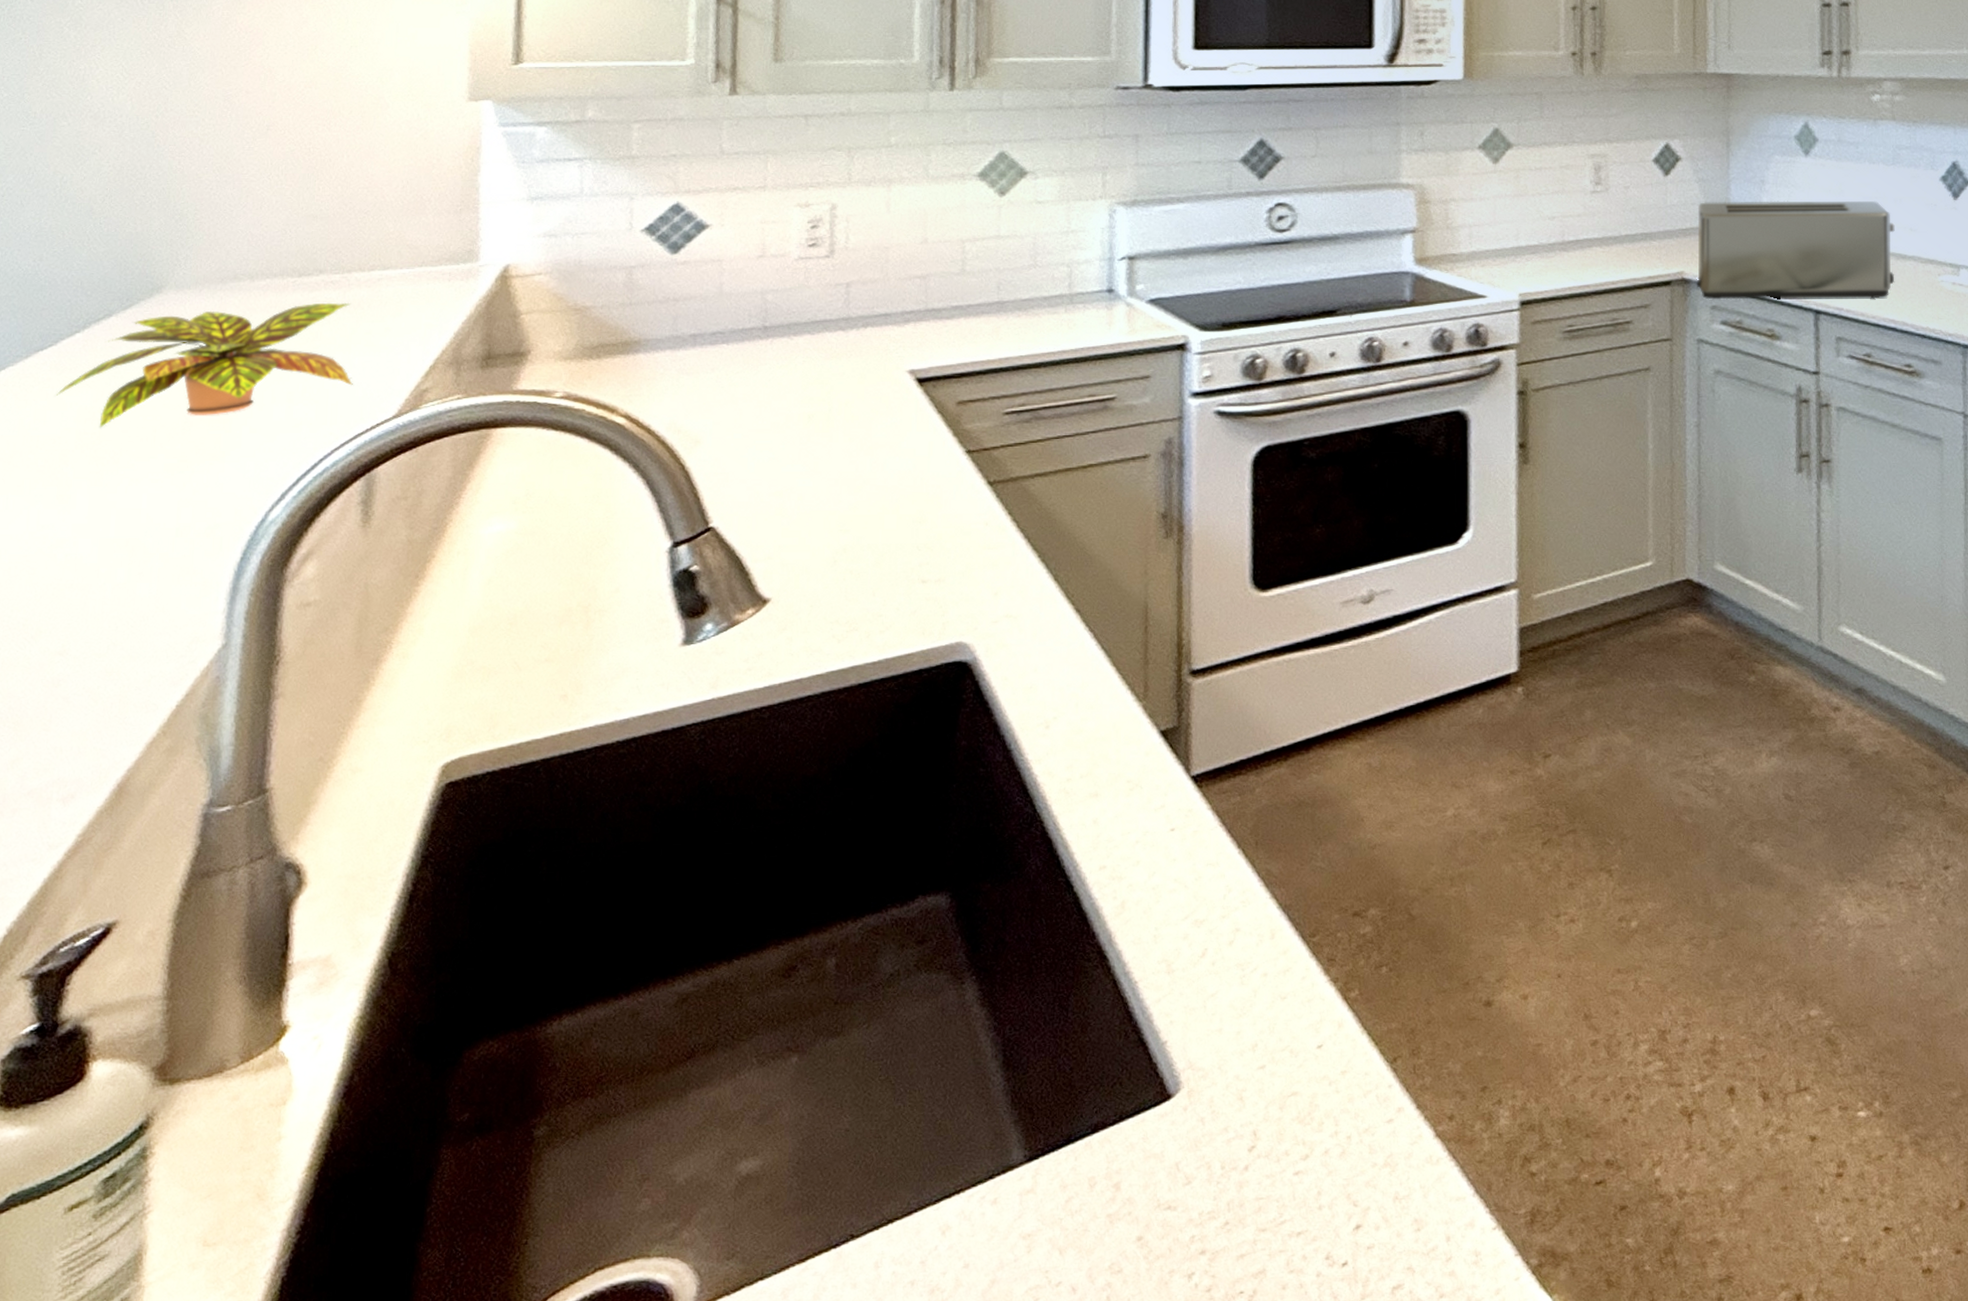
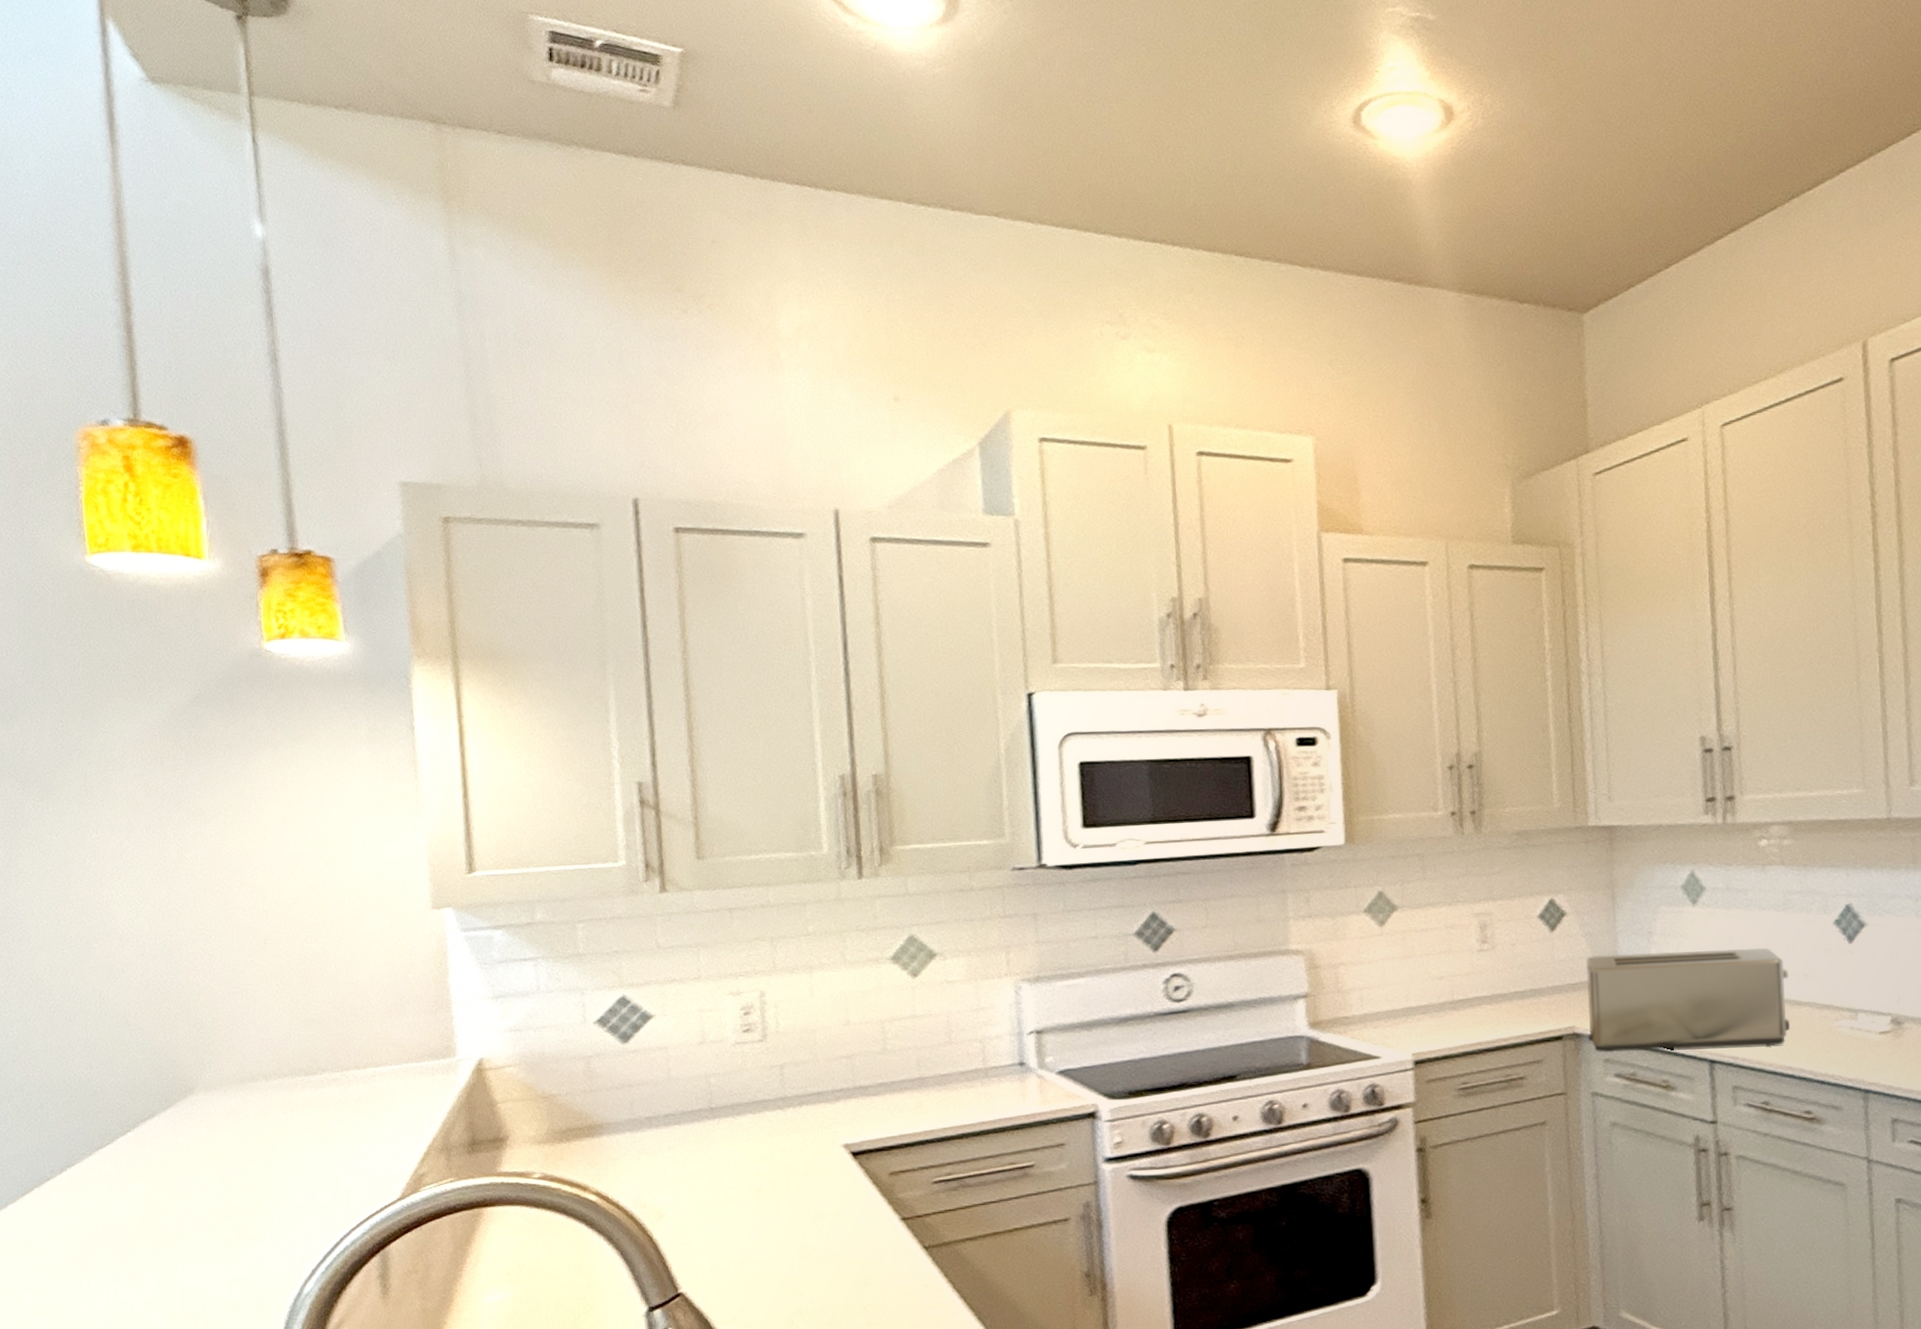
plant: present [55,302,353,427] -> none [117,1097,361,1215]

